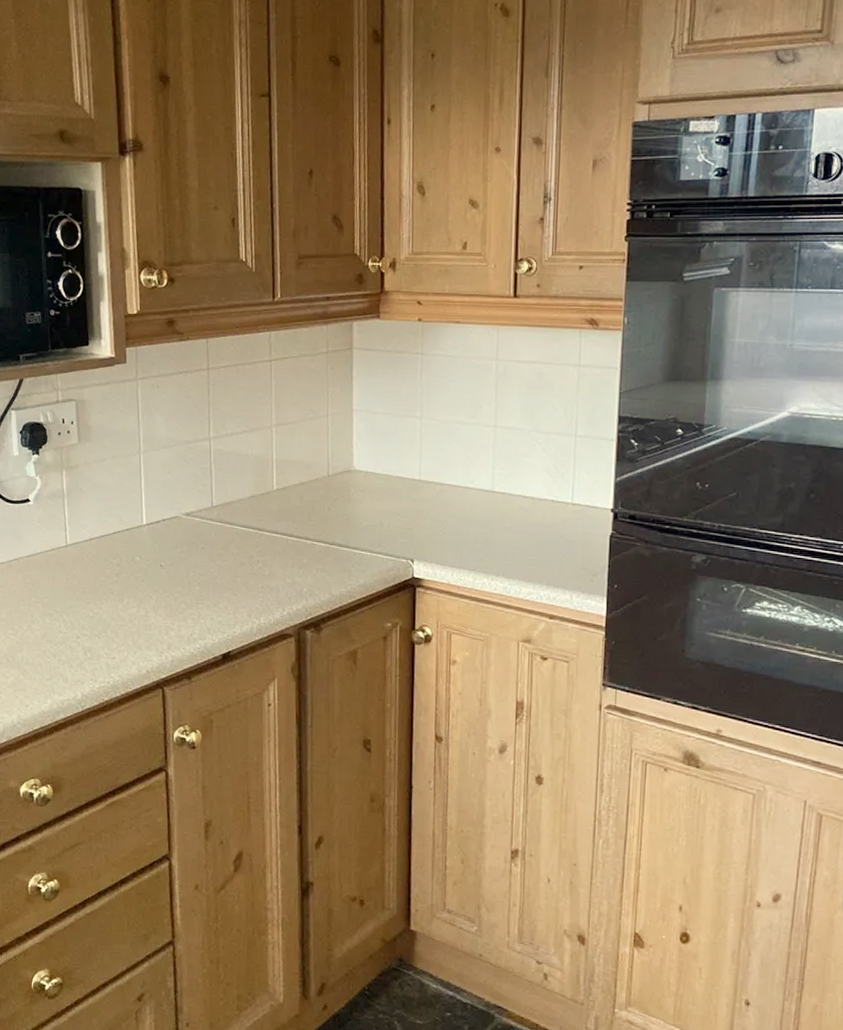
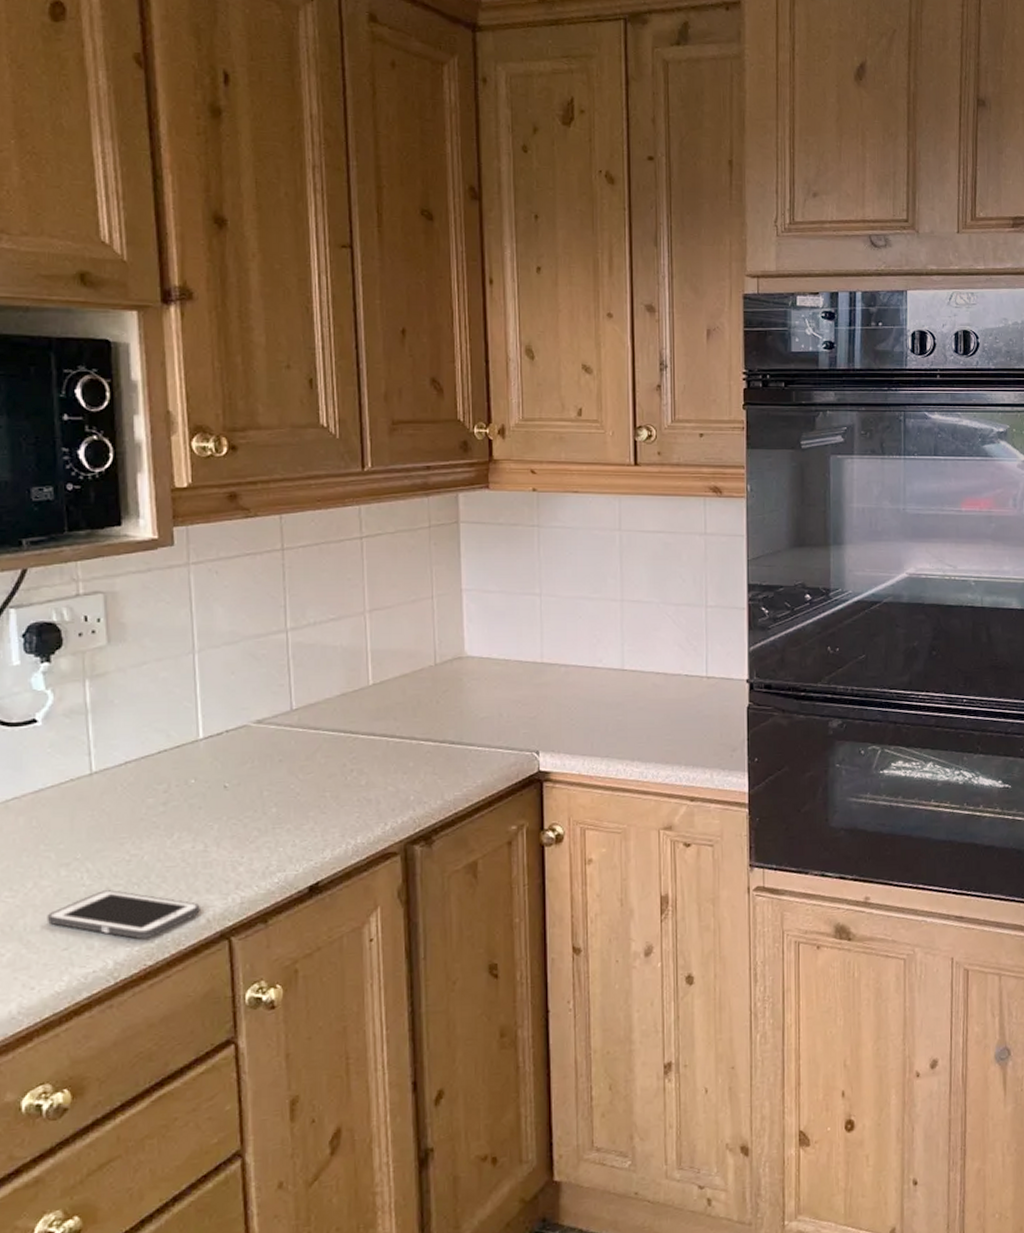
cell phone: none [36,638,142,680] -> present [47,890,200,940]

